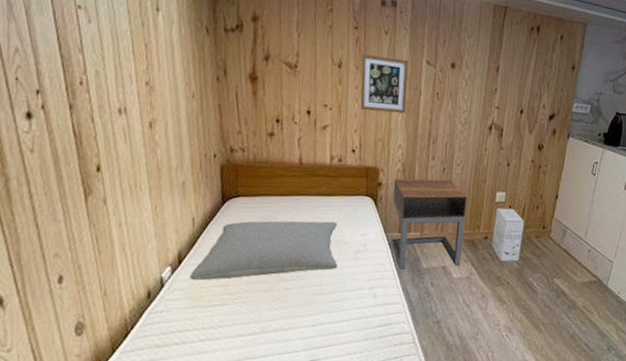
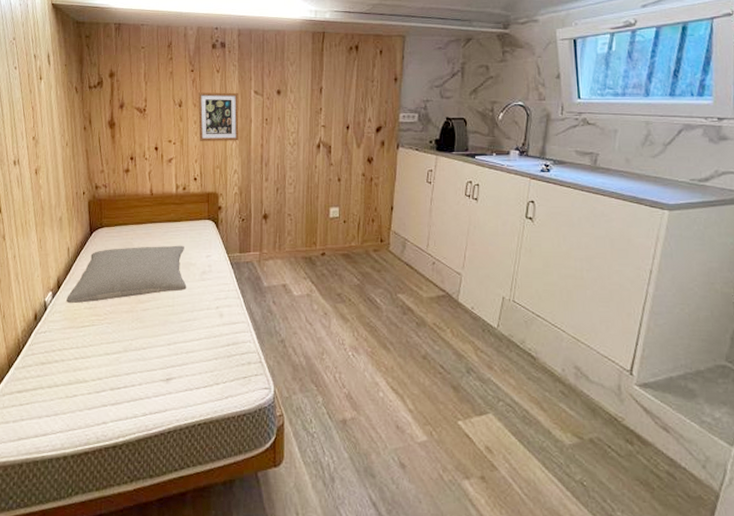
nightstand: present [391,178,468,270] -> none [233,199,302,289]
cardboard box: present [491,208,524,262] -> none [329,223,360,278]

